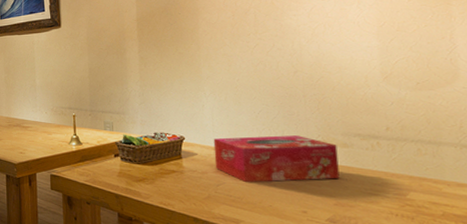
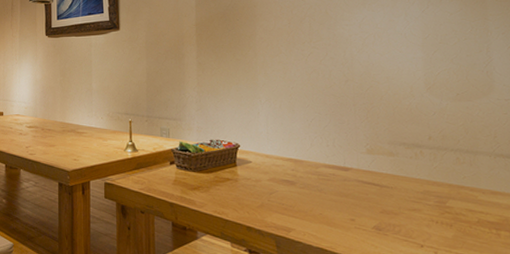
tissue box: present [213,135,340,182] -> none [267,143,386,190]

